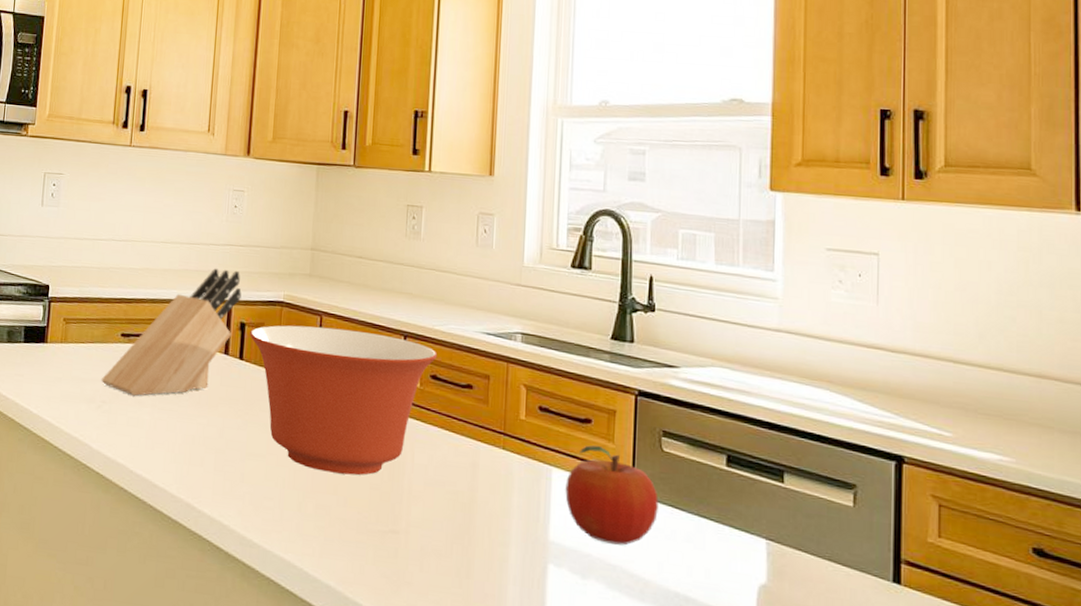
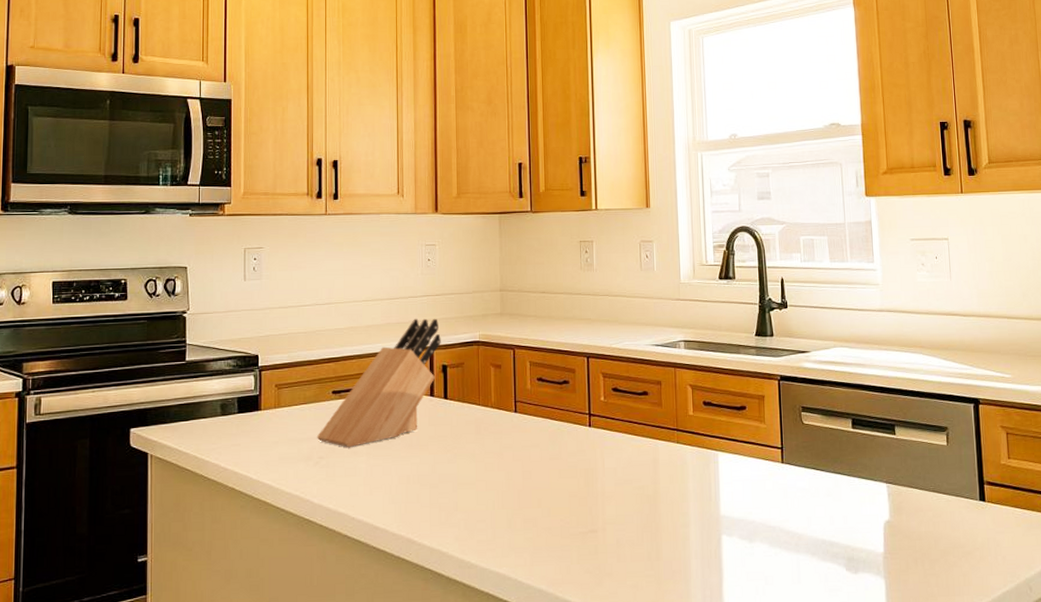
mixing bowl: present [250,325,438,475] -> none [452,358,617,488]
fruit: present [565,445,658,545] -> none [730,427,804,509]

